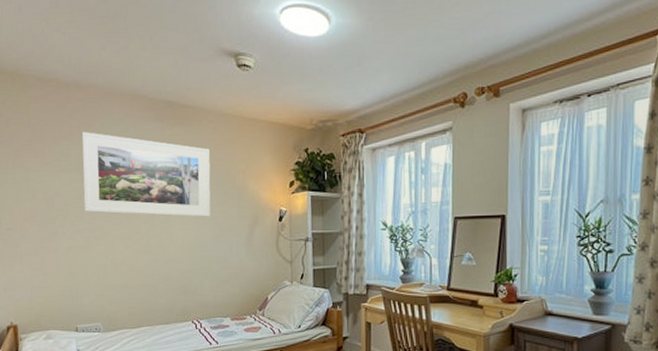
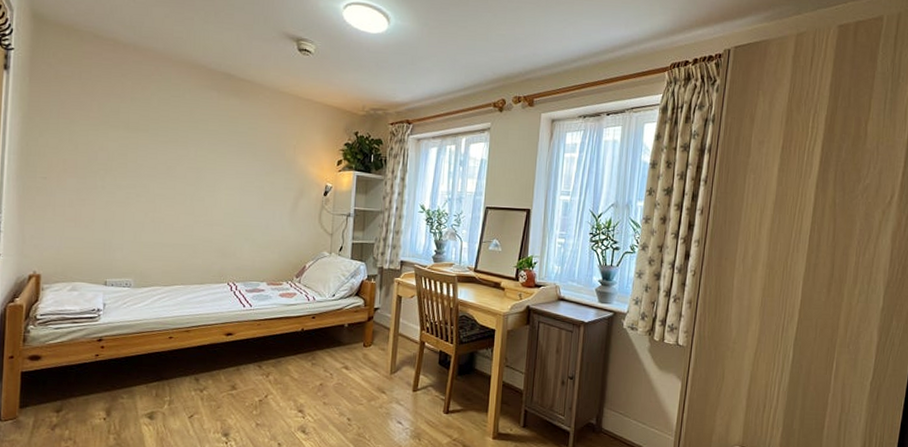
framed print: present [81,132,211,217] -> none [128,92,263,186]

